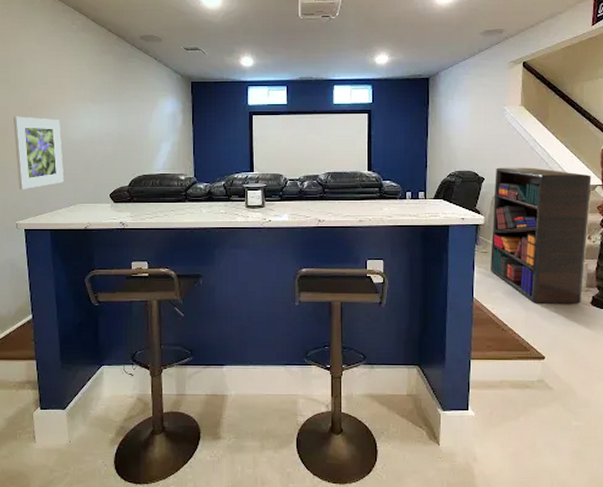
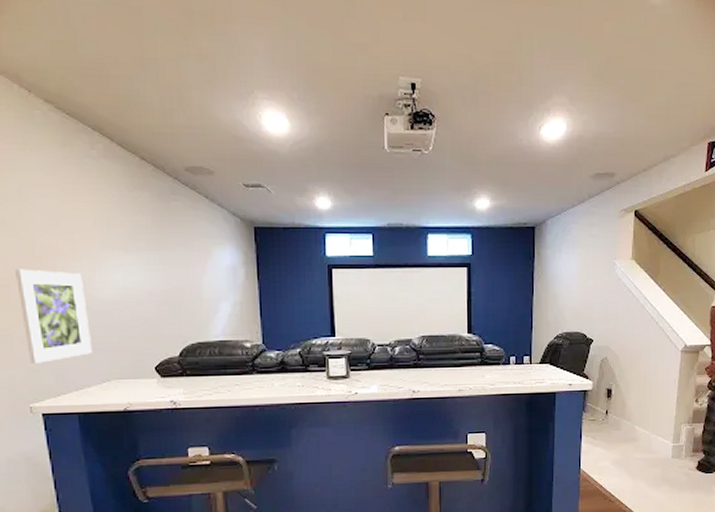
bookshelf: present [490,167,592,305] -> none [598,327,701,471]

